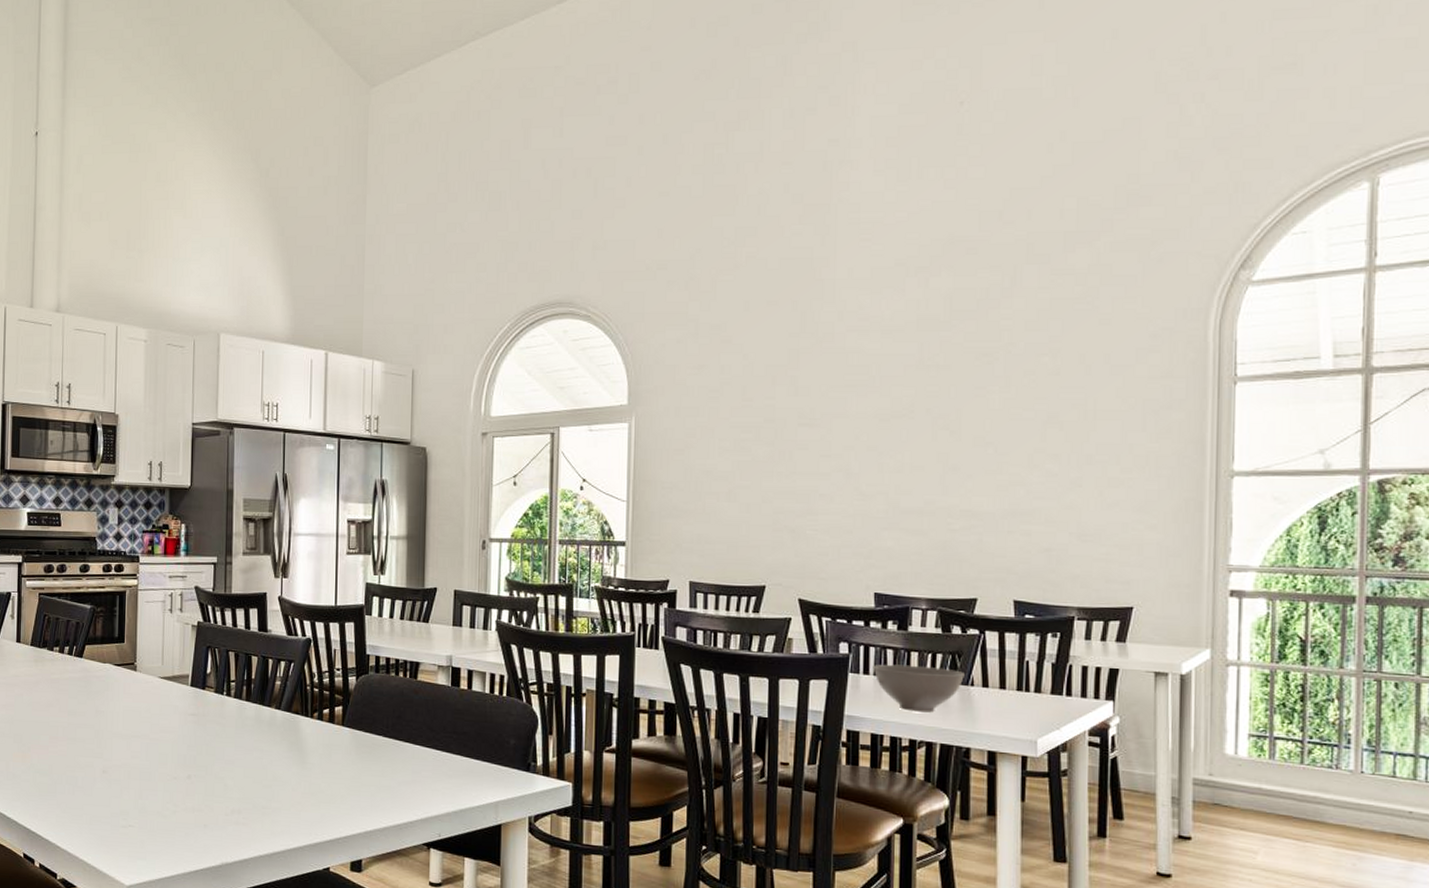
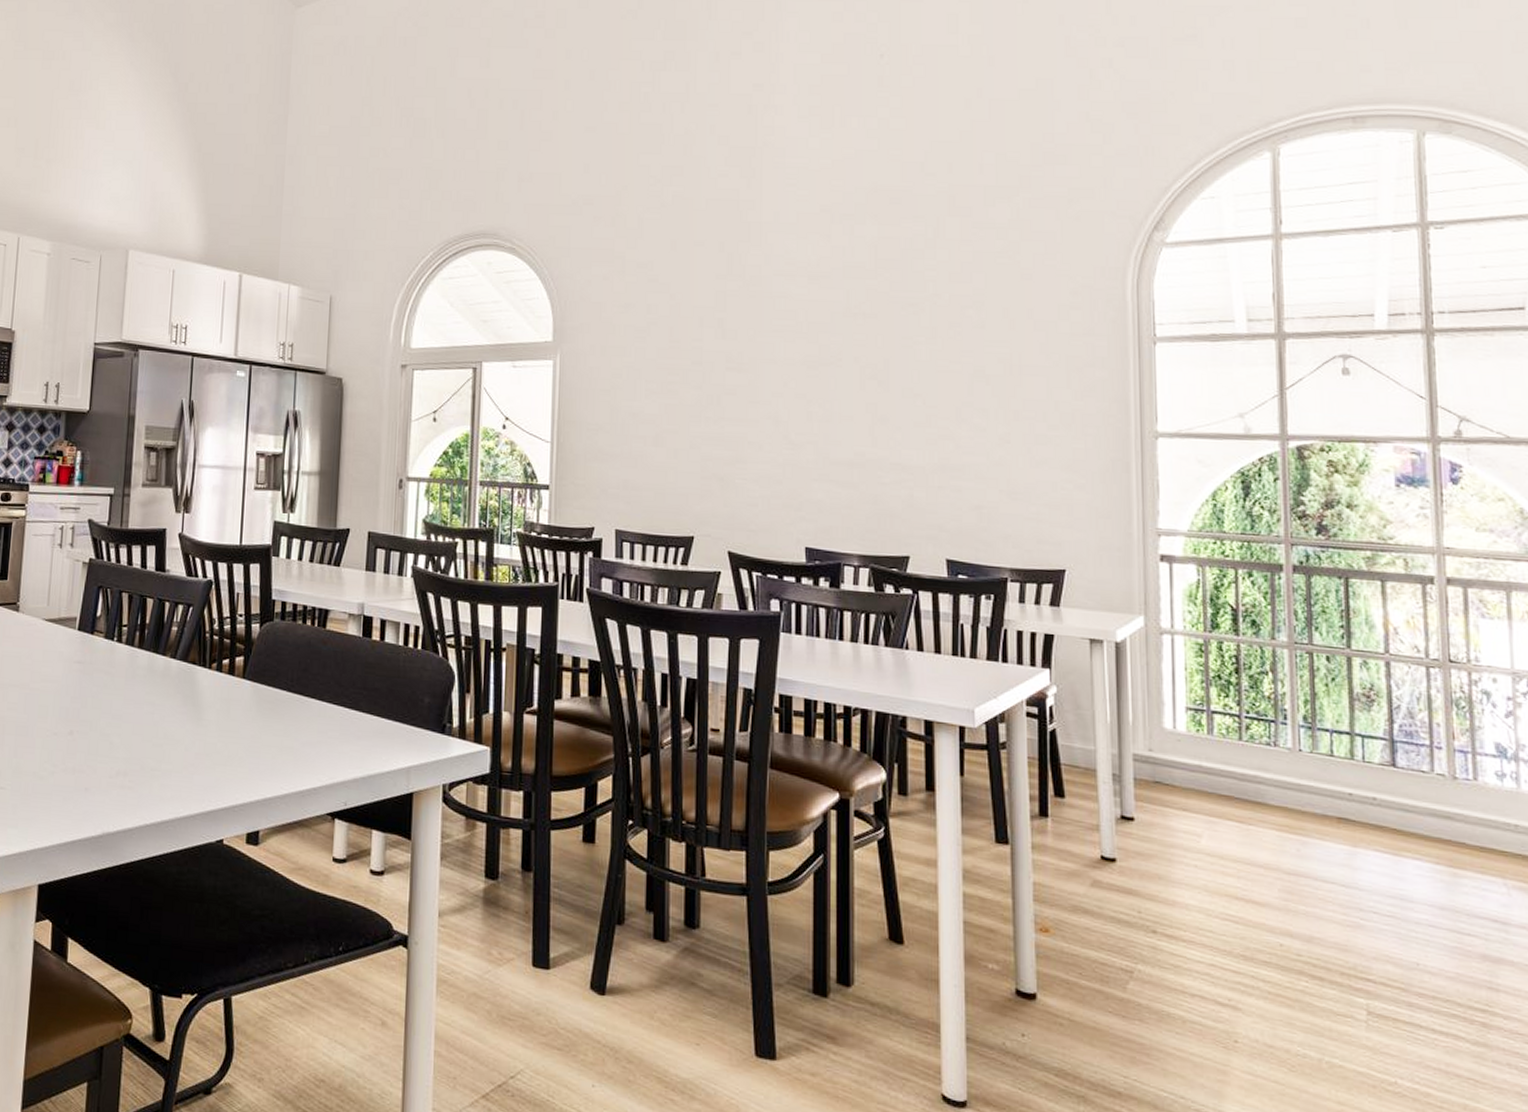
bowl: present [873,664,965,713] -> none [805,623,899,677]

